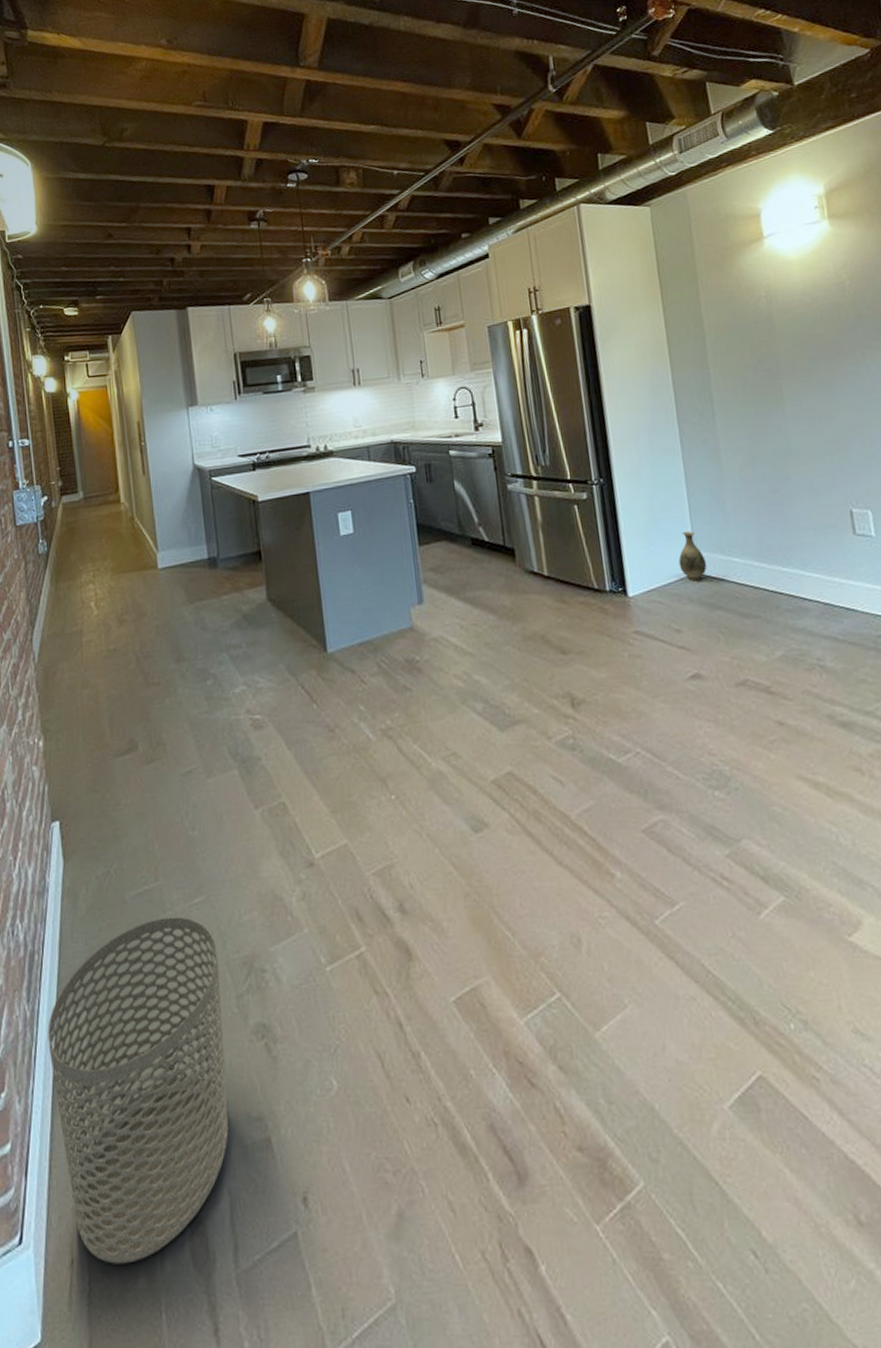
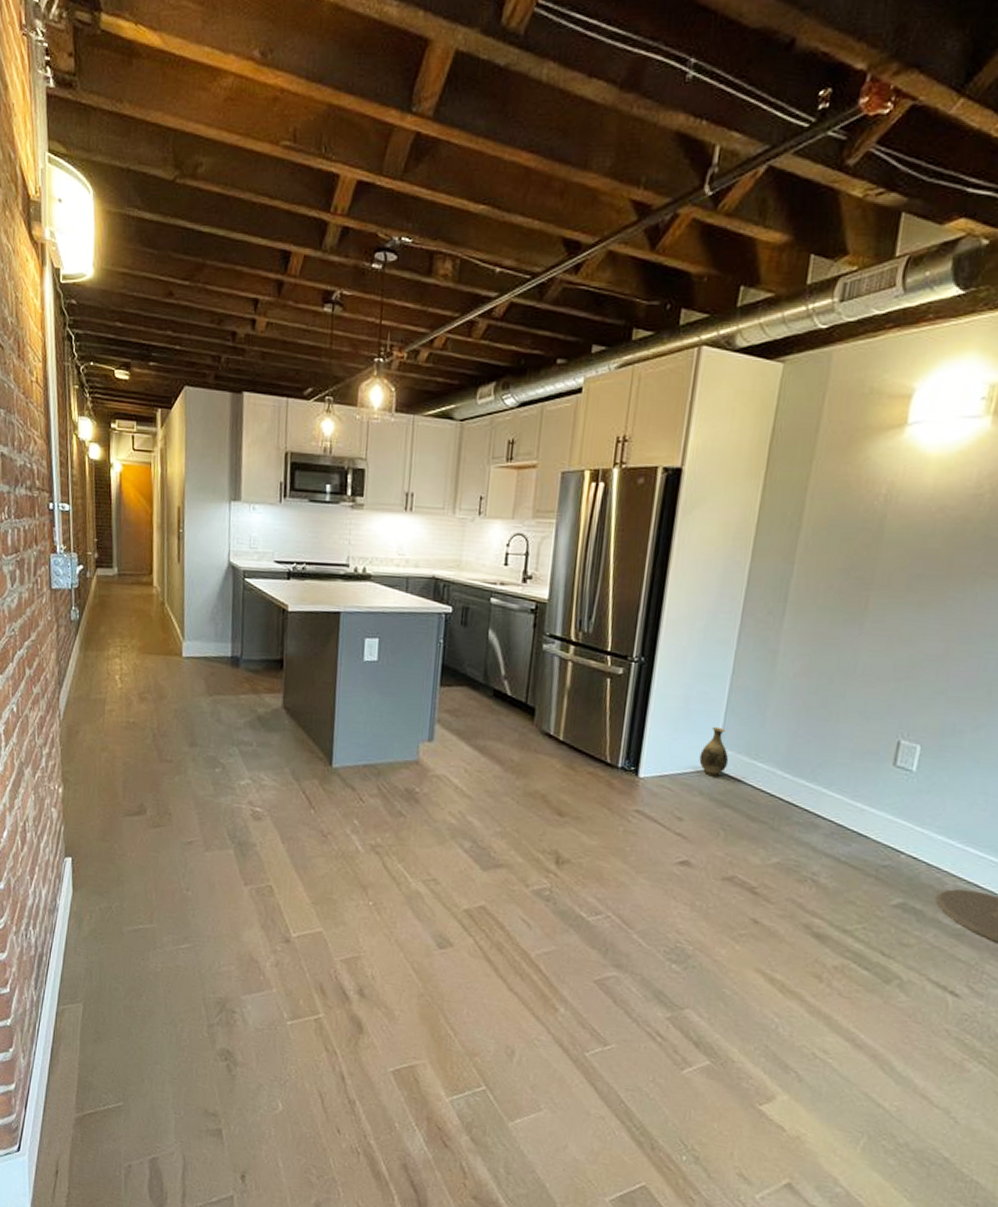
waste bin: present [47,916,229,1264] -> none [49,952,197,1184]

